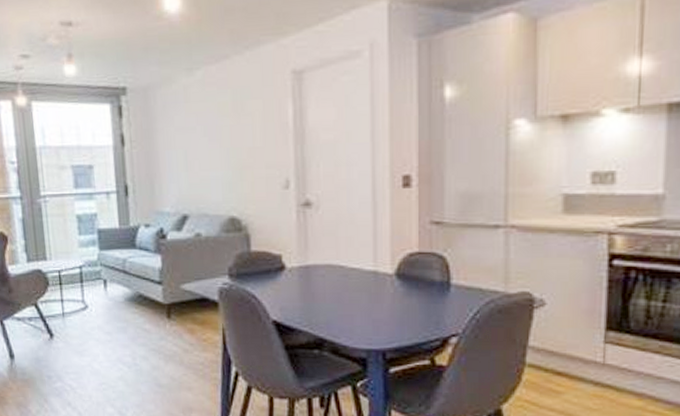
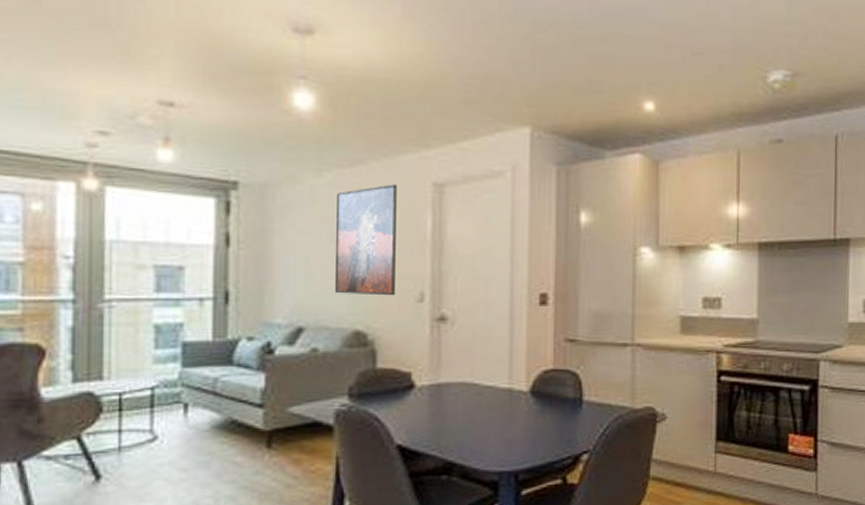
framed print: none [207,75,263,184] -> present [334,184,397,296]

